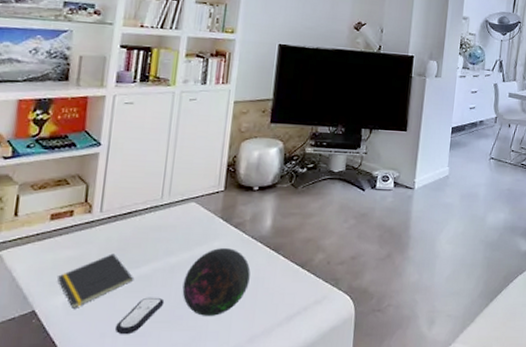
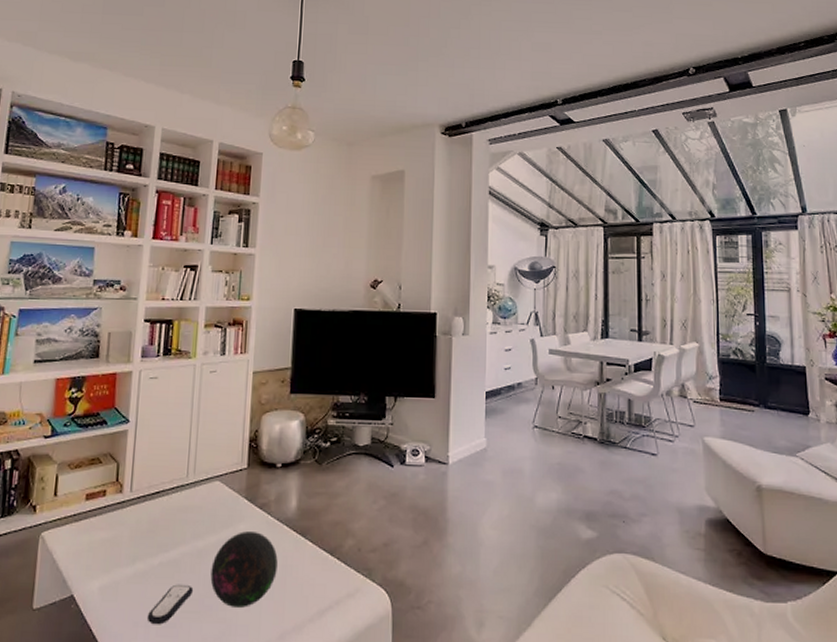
notepad: present [56,253,134,309] -> none [92,536,164,594]

